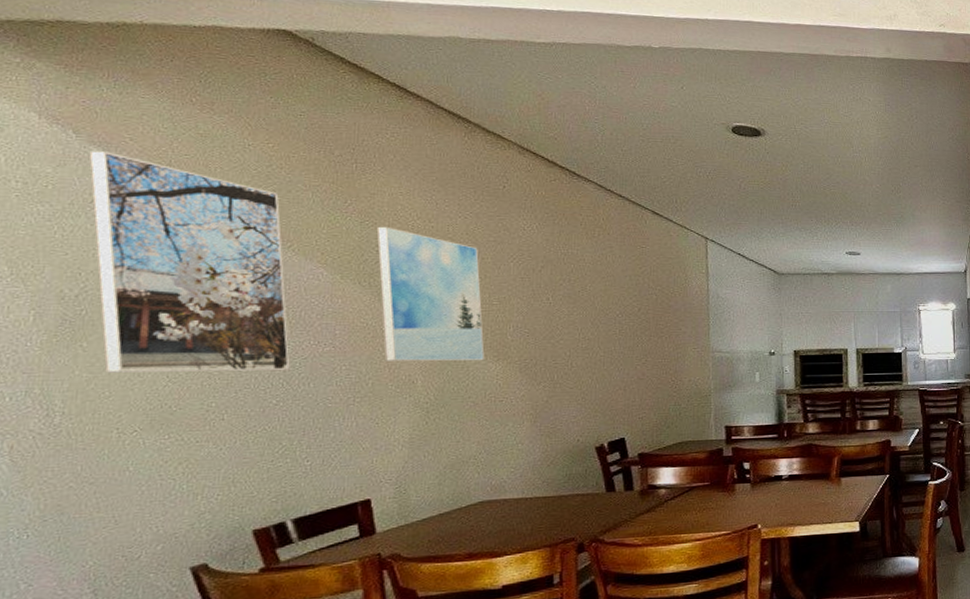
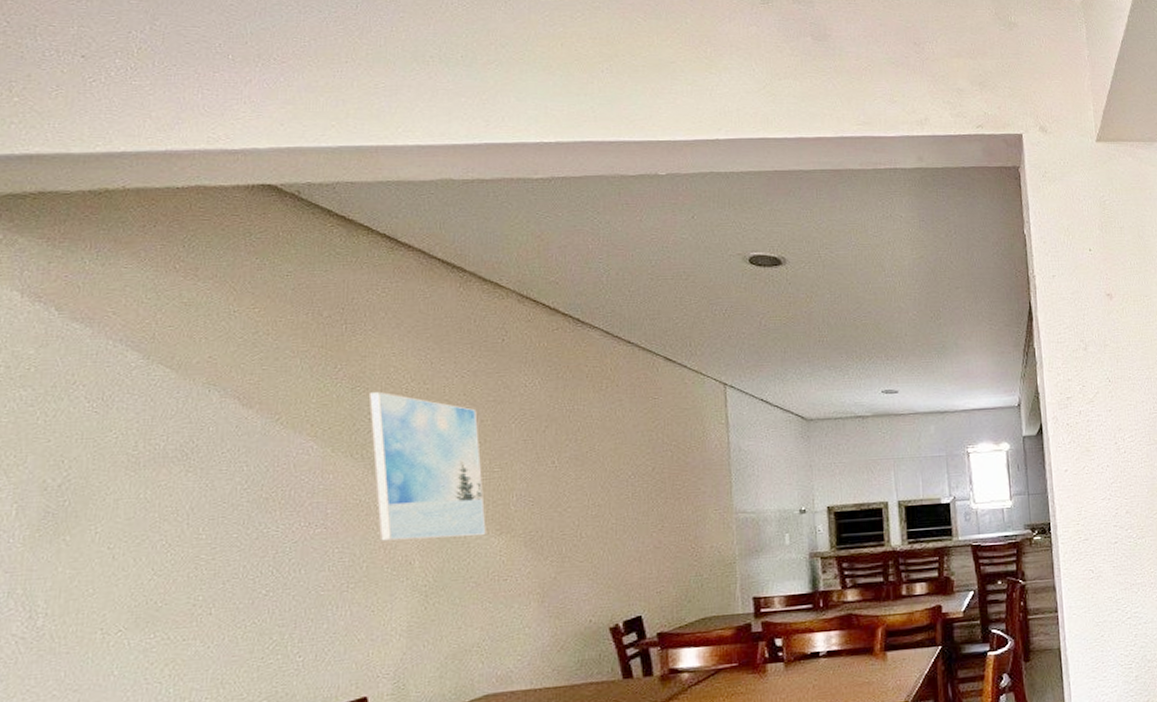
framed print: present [89,151,290,373] -> none [71,328,280,568]

